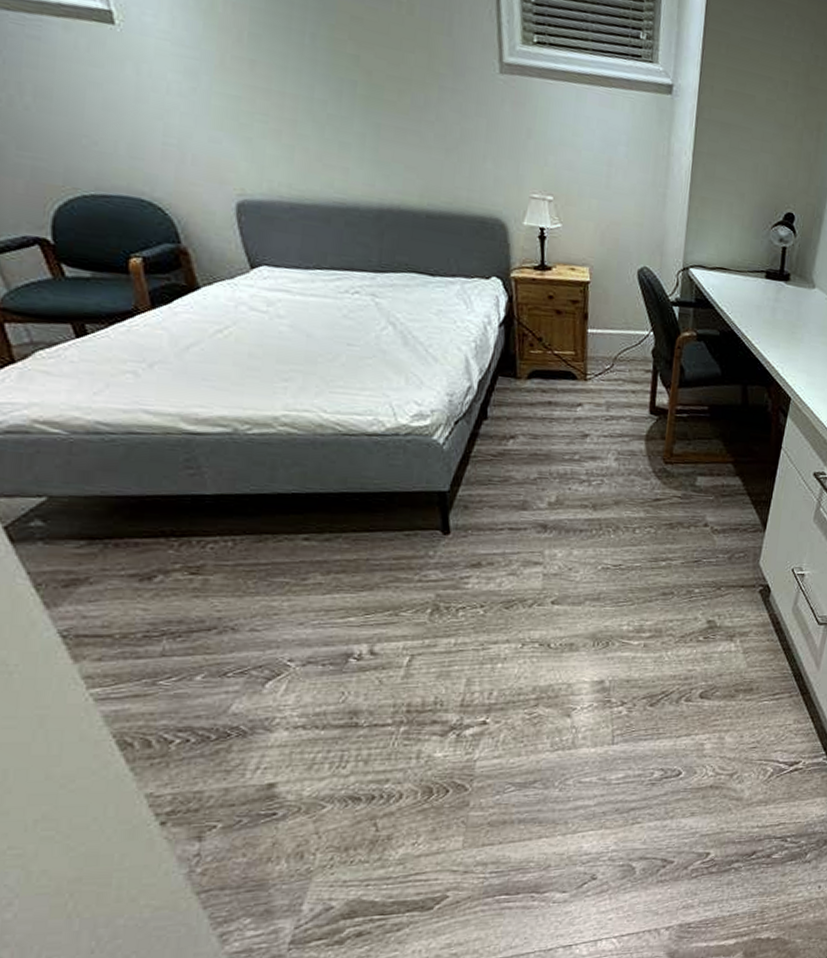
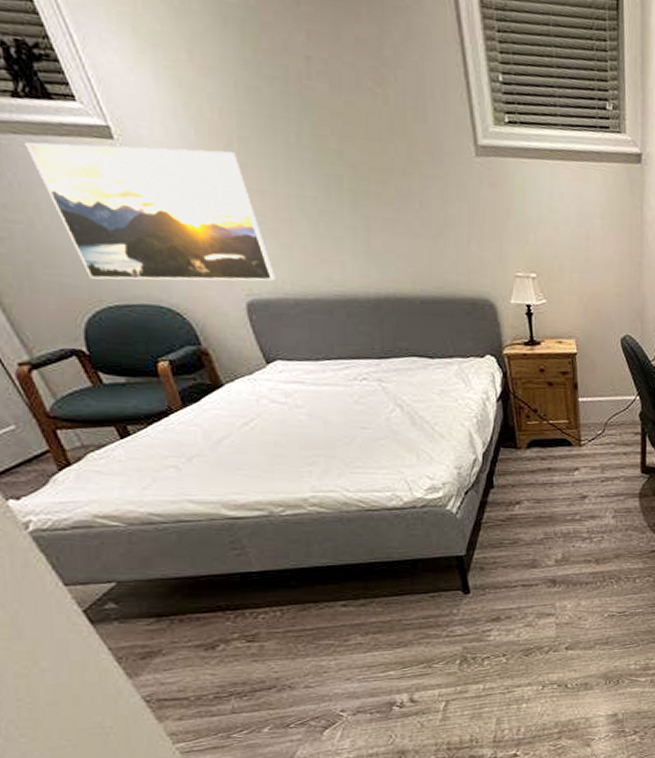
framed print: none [17,19,271,182] -> present [25,142,275,281]

